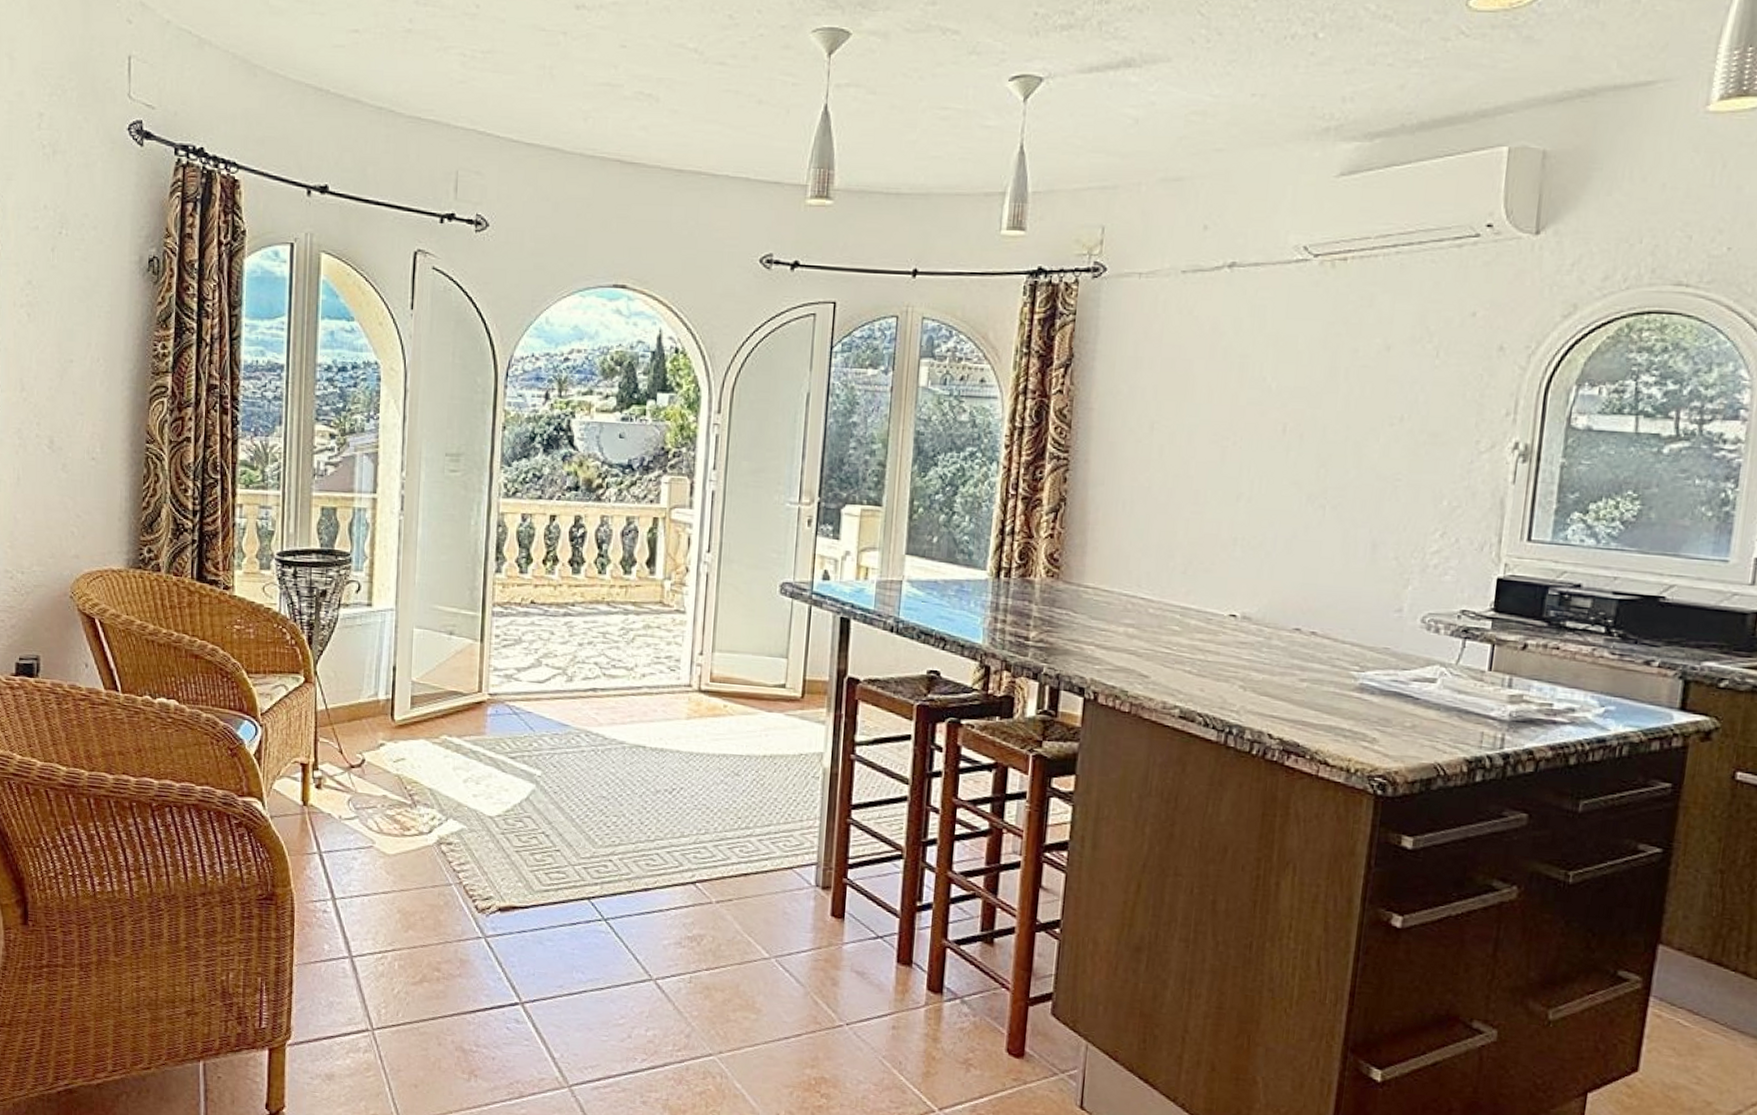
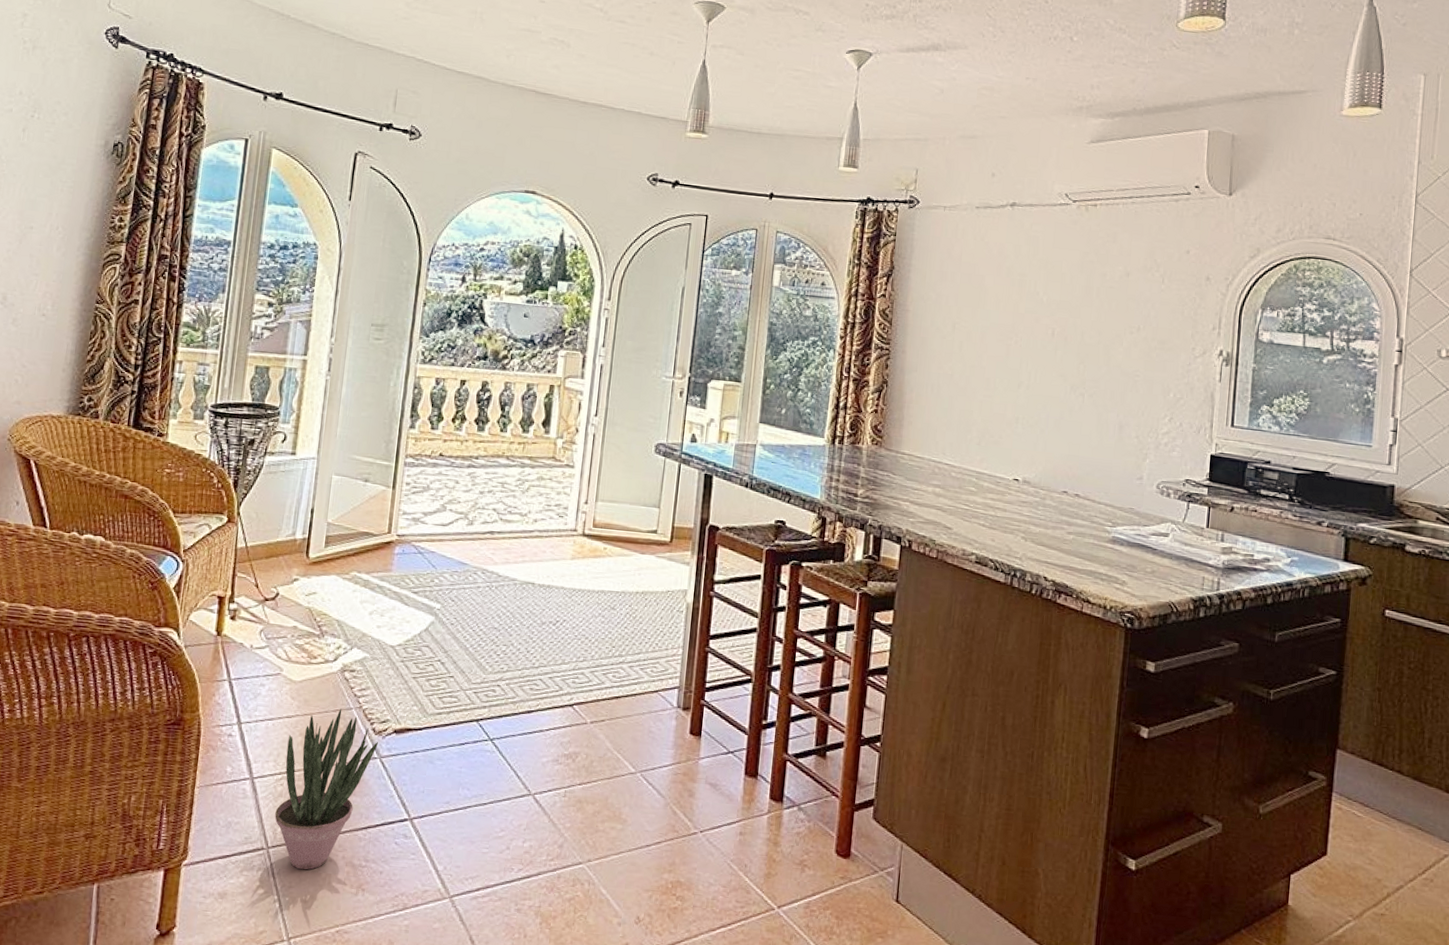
potted plant: none [378,884,482,1054] -> present [275,709,378,870]

